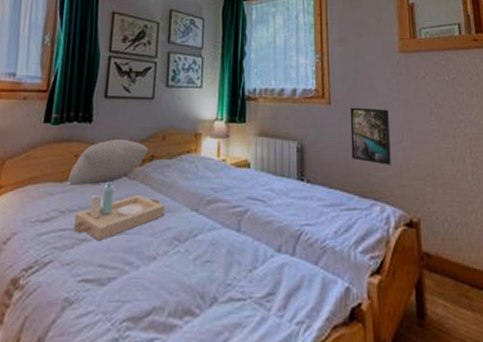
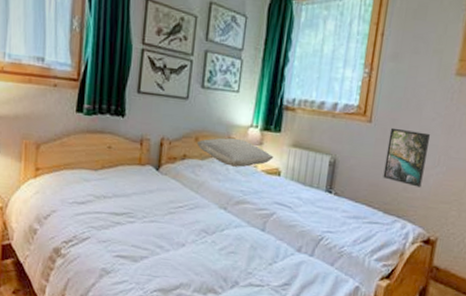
pillow: present [67,139,149,185] -> none [101,135,181,176]
serving tray: present [74,183,165,241] -> none [109,175,195,226]
pillow: none [164,133,241,163] -> present [196,137,274,167]

